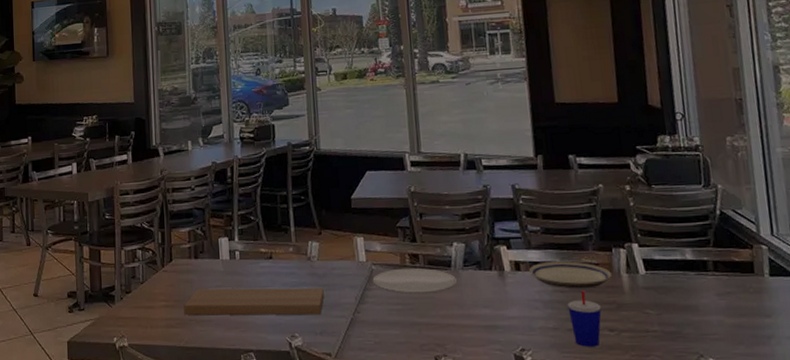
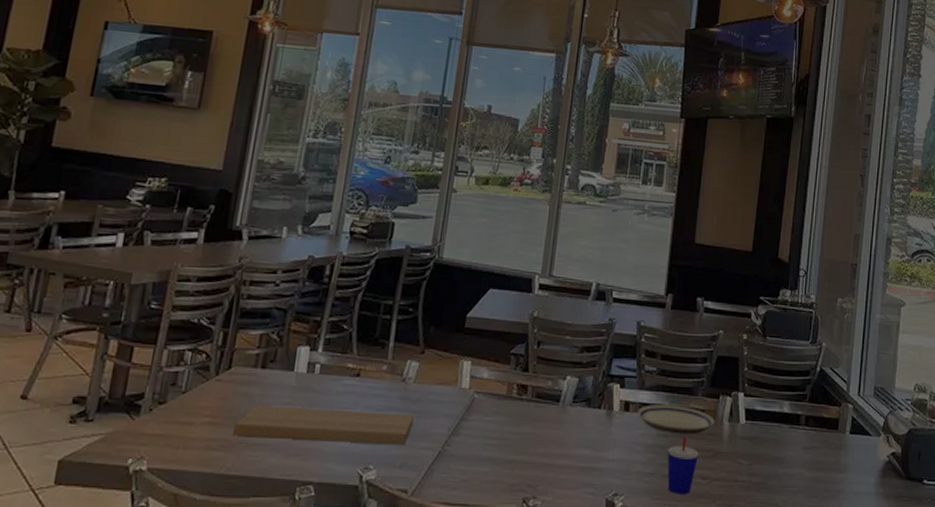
plate: present [372,267,458,295] -> none [471,399,564,430]

